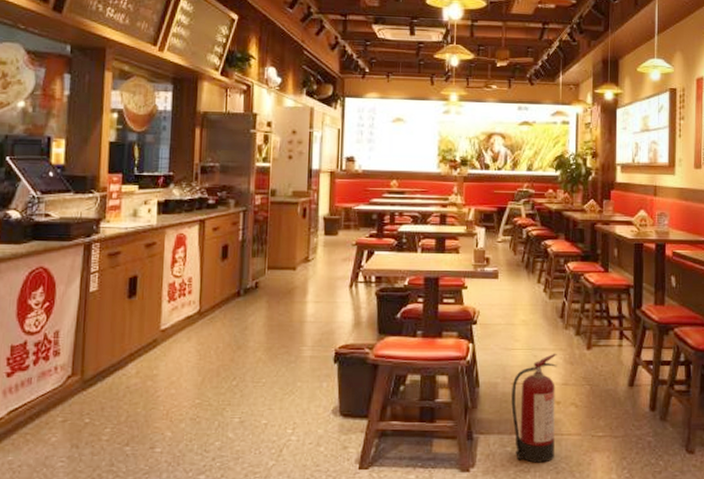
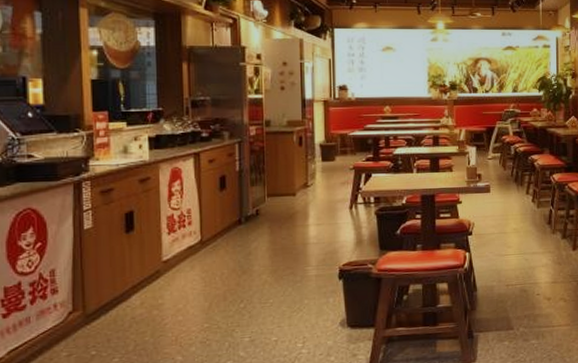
fire extinguisher: present [511,353,557,463] -> none [507,255,547,353]

